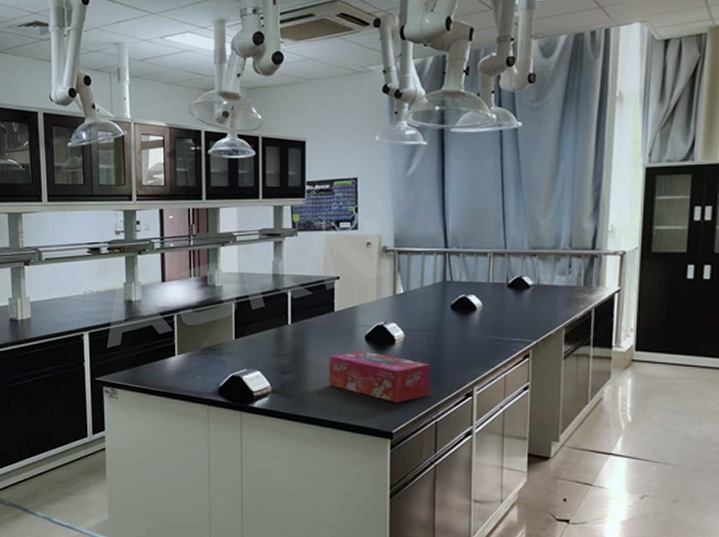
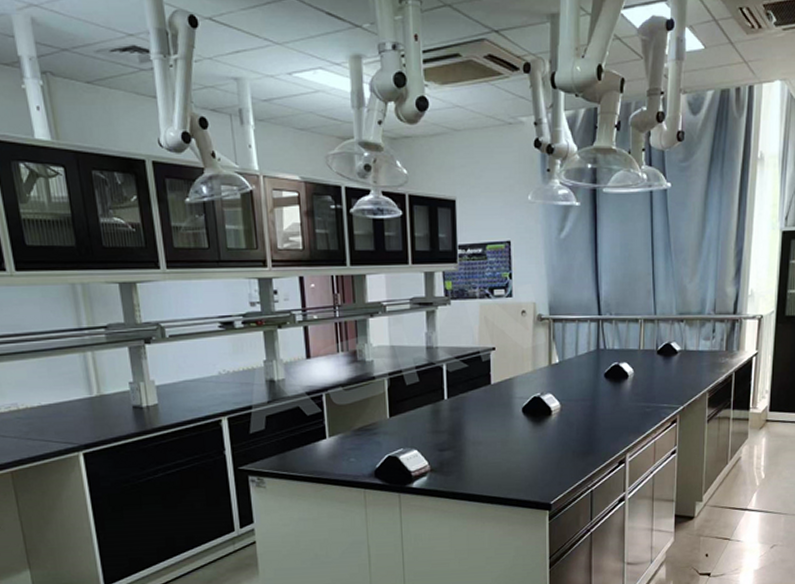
tissue box: present [329,351,431,403] -> none [487,423,586,474]

